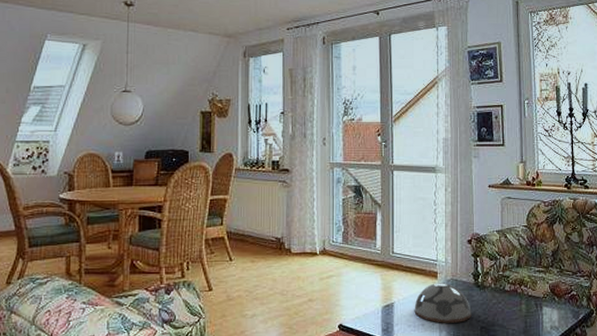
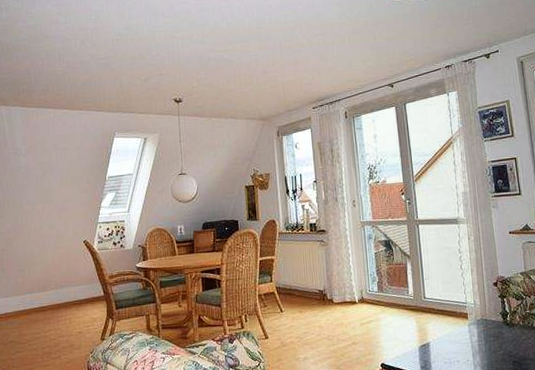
decorative bowl: present [414,283,472,323] -> none [448,322,503,359]

